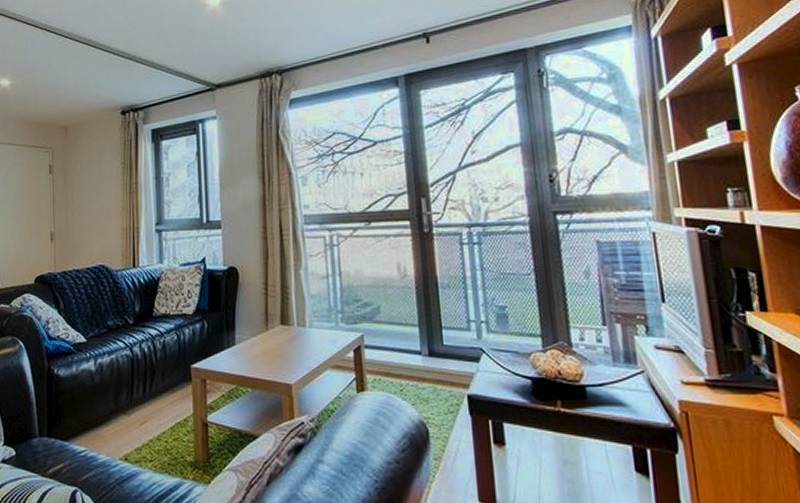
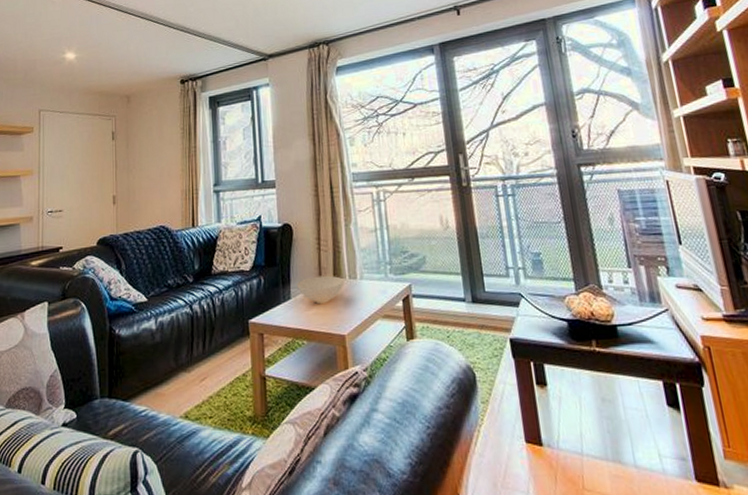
bowl: none [242,322,292,351] -> present [297,275,344,304]

